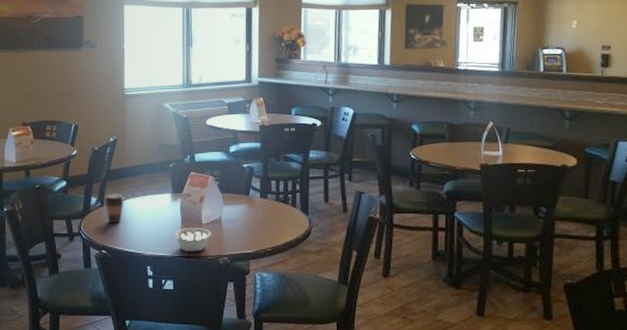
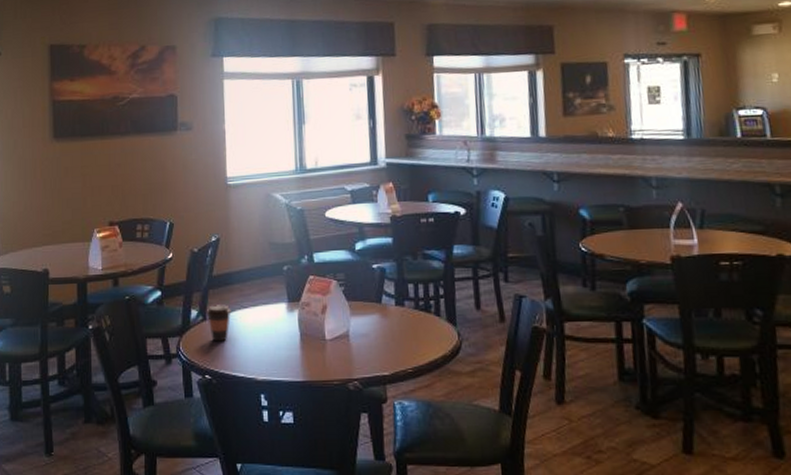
legume: present [175,227,212,253] -> none [293,344,338,376]

